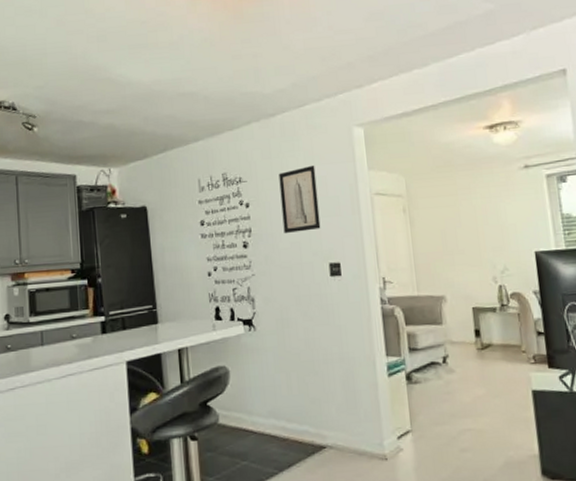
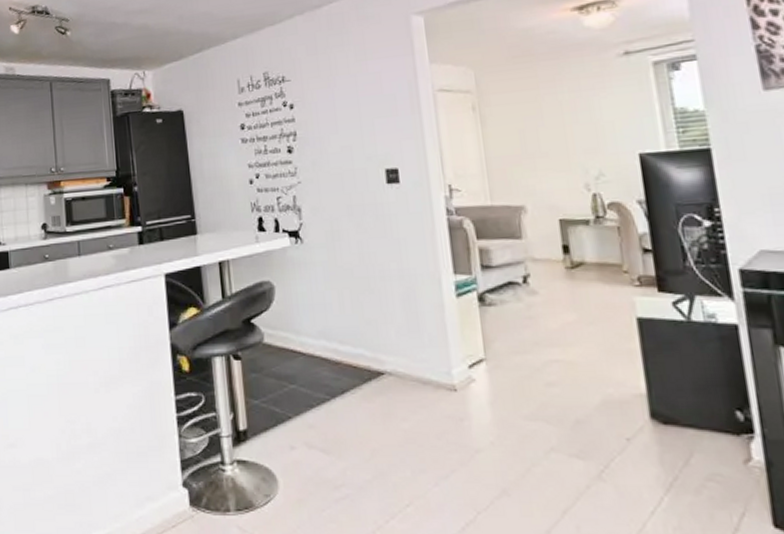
wall art: present [279,165,321,234] -> none [326,60,375,138]

